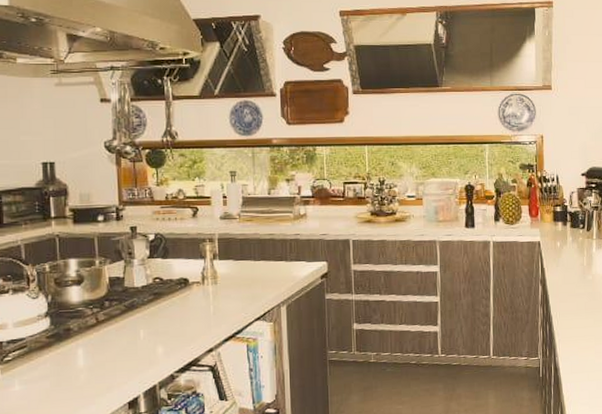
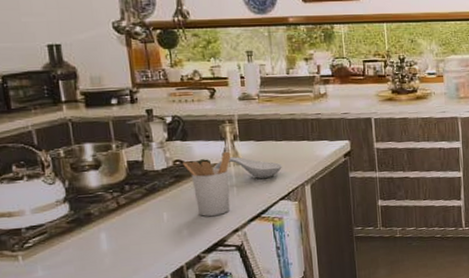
utensil holder: none [162,270,210,335] -> present [183,151,231,217]
spoon rest: none [192,275,259,298] -> present [213,157,282,178]

